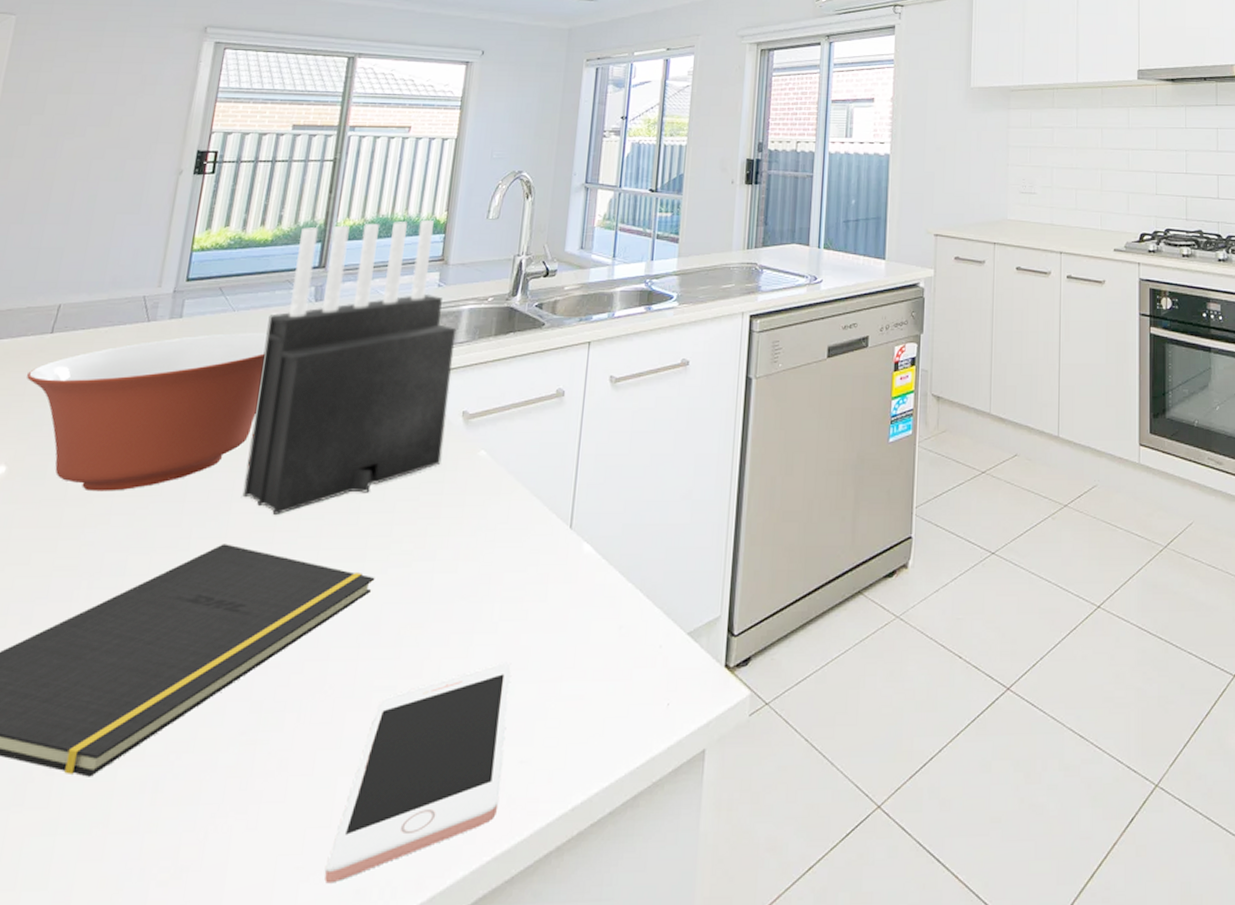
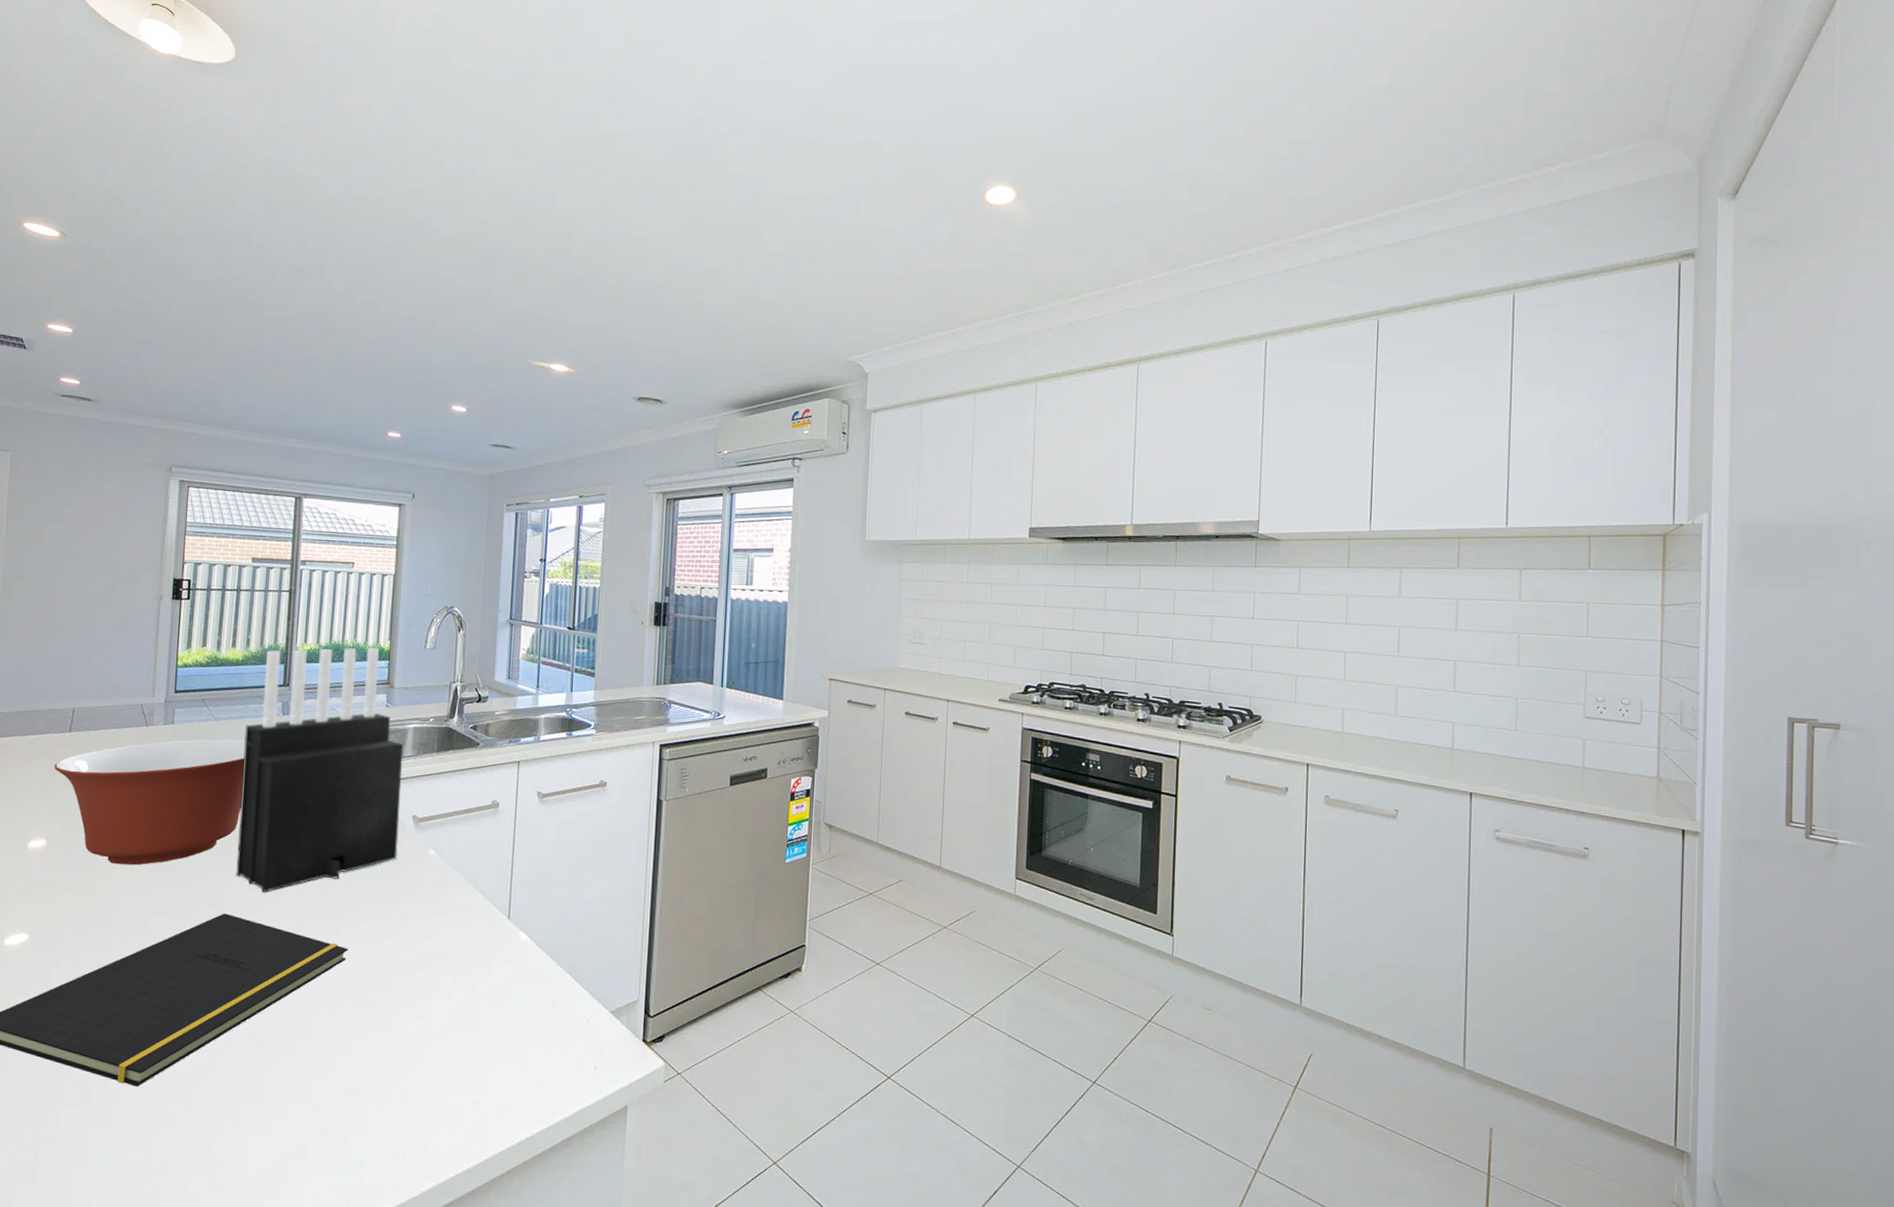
cell phone: present [324,661,512,884] -> none [324,1023,464,1183]

